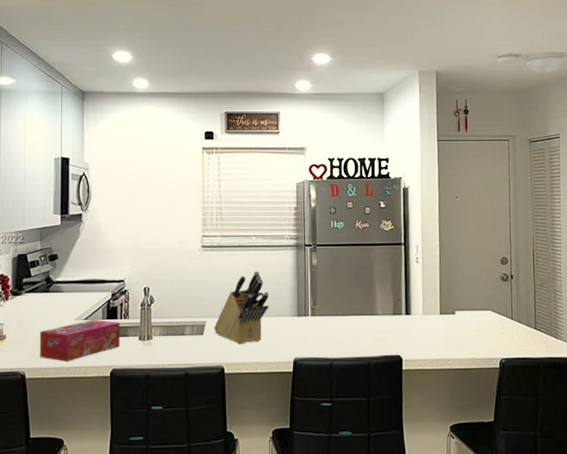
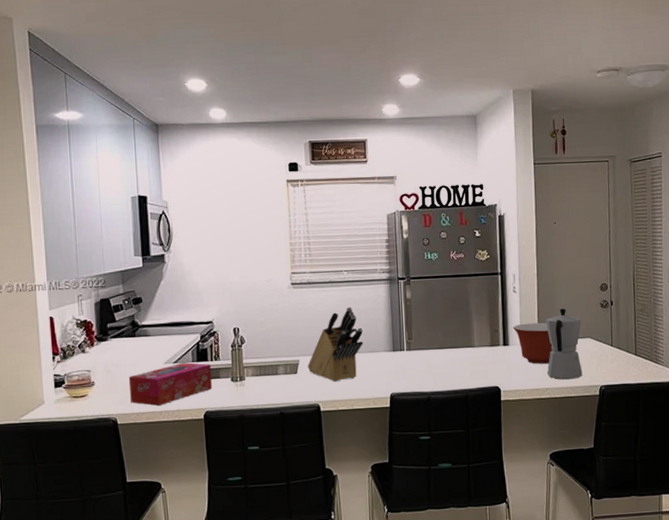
mixing bowl: none [414,293,454,335] -> present [512,322,553,364]
moka pot: none [446,280,483,351] -> present [545,308,583,380]

